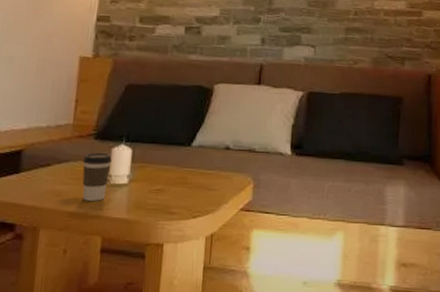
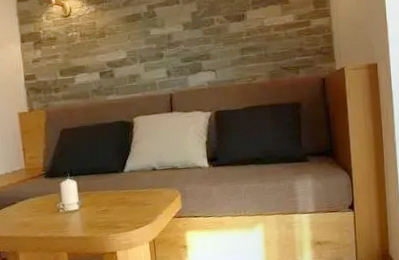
coffee cup: present [82,152,112,201] -> none [39,187,63,227]

